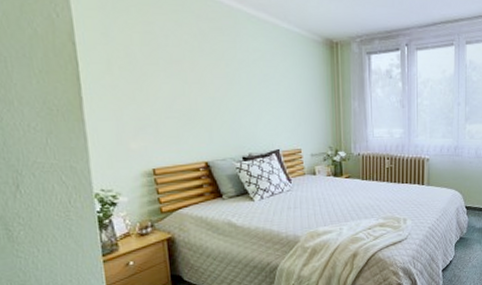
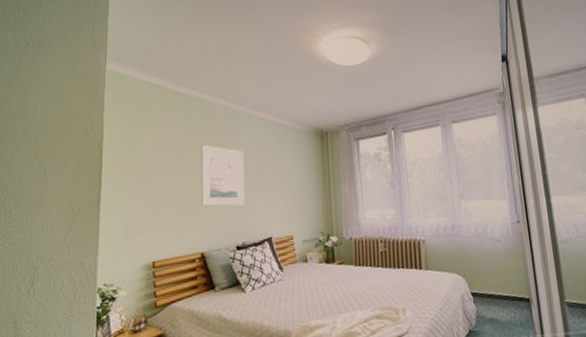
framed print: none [196,46,249,116] -> present [202,145,244,206]

